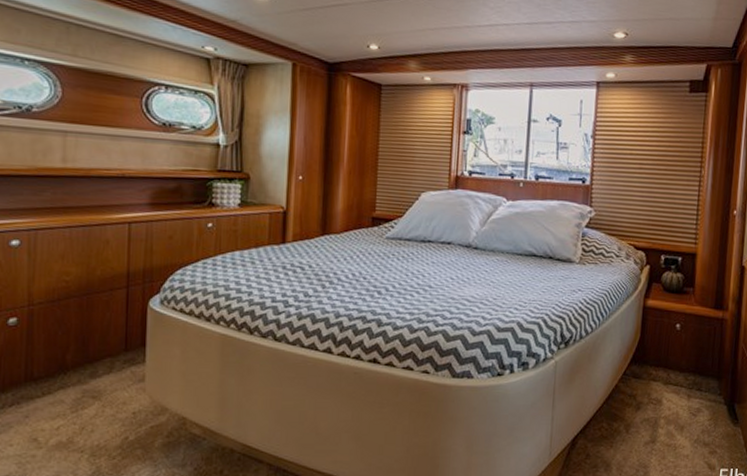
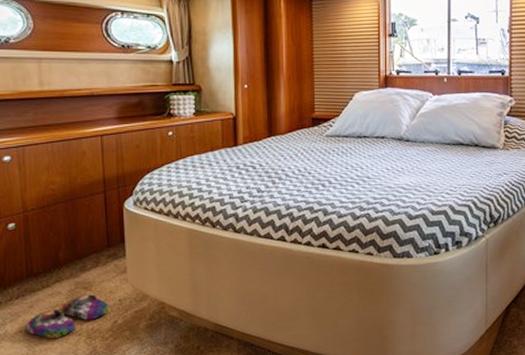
slippers: none [18,404,121,456] -> present [26,294,110,339]

